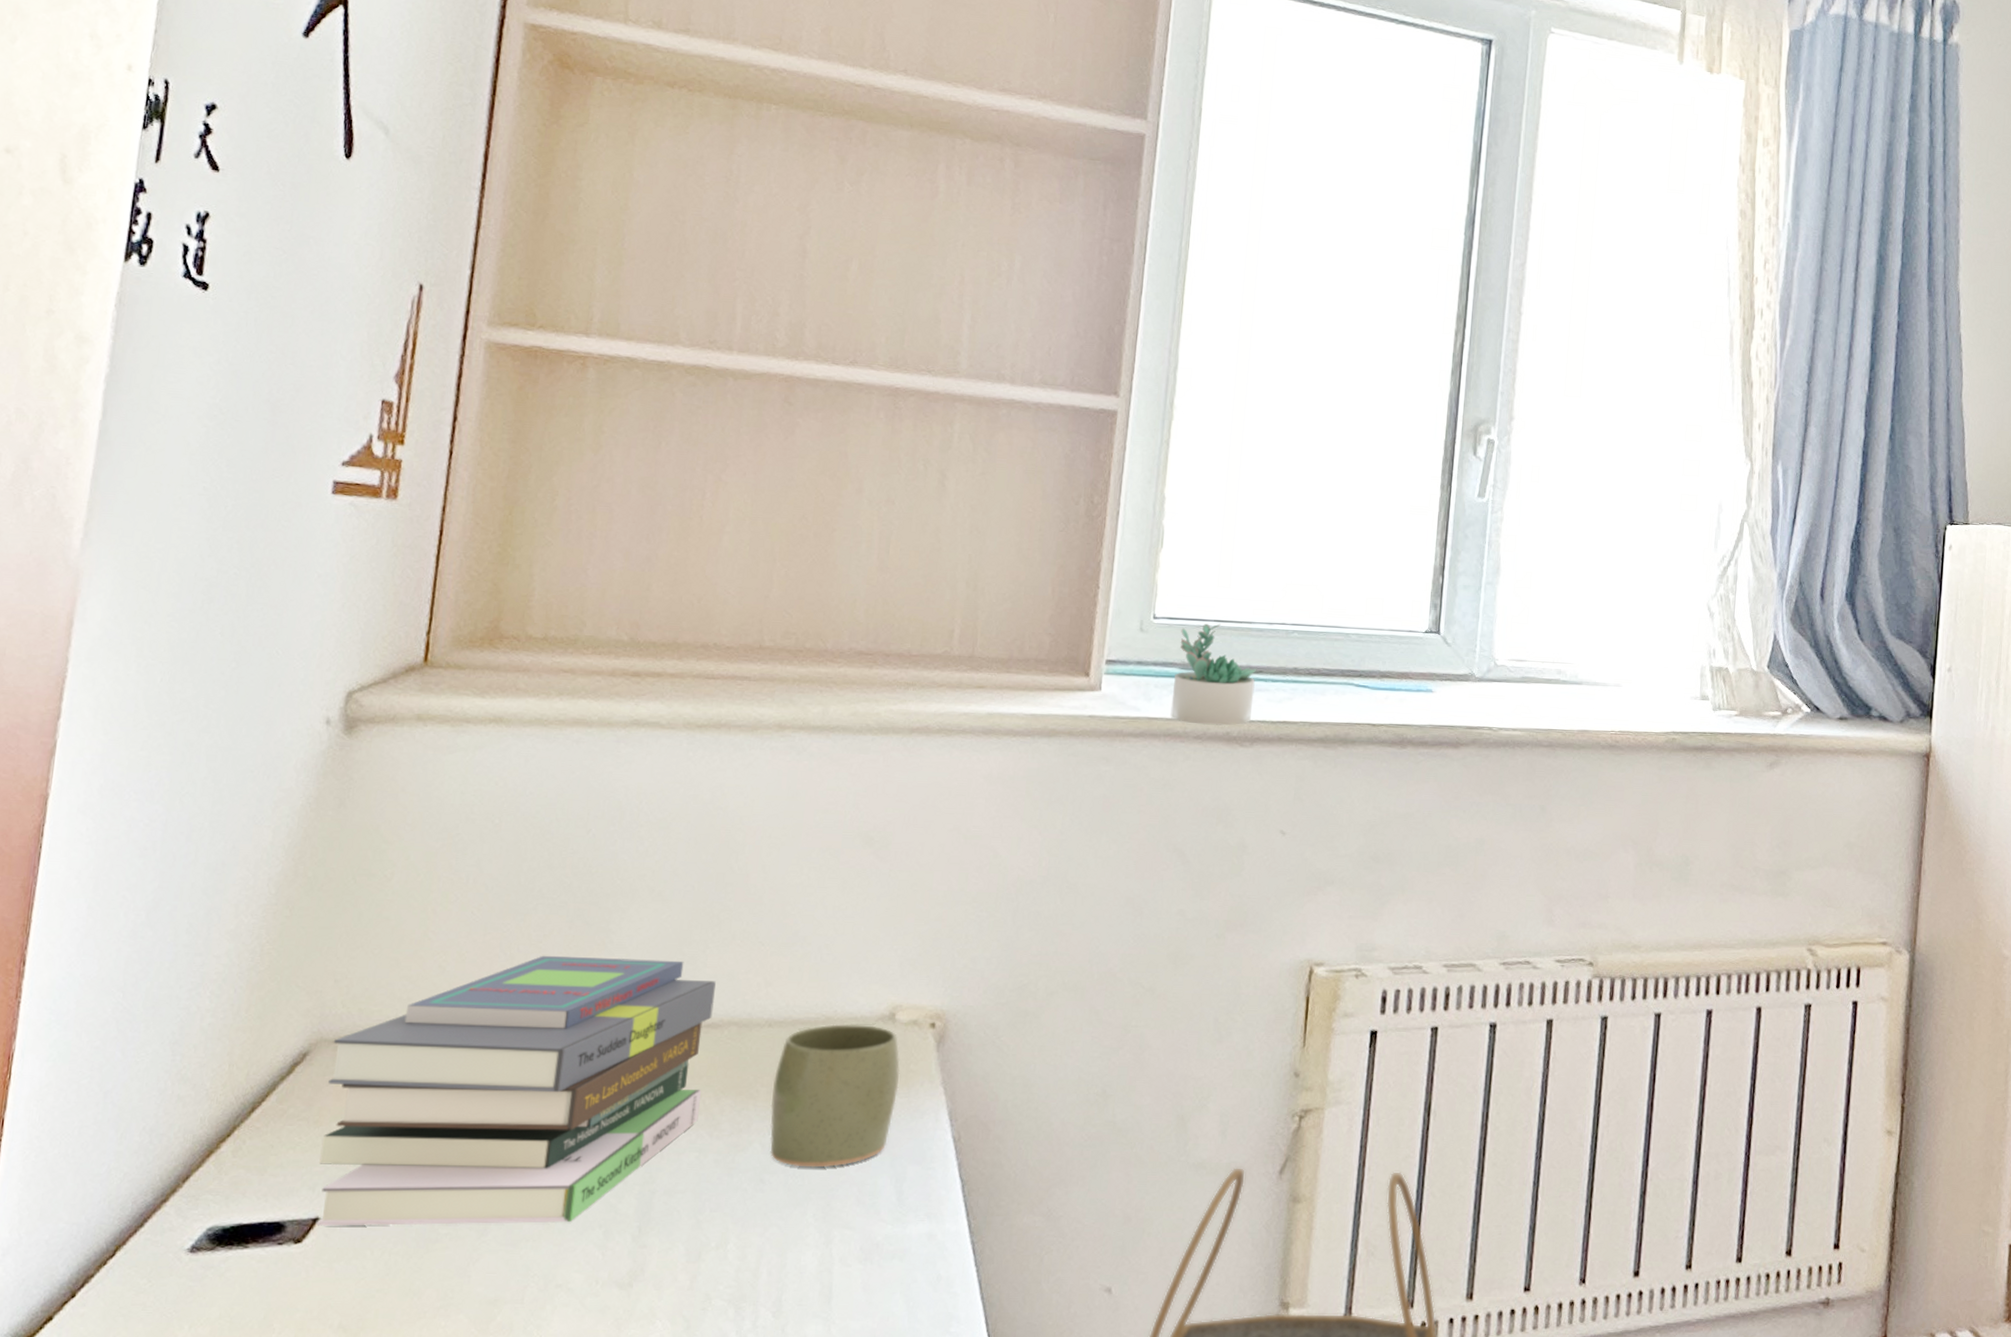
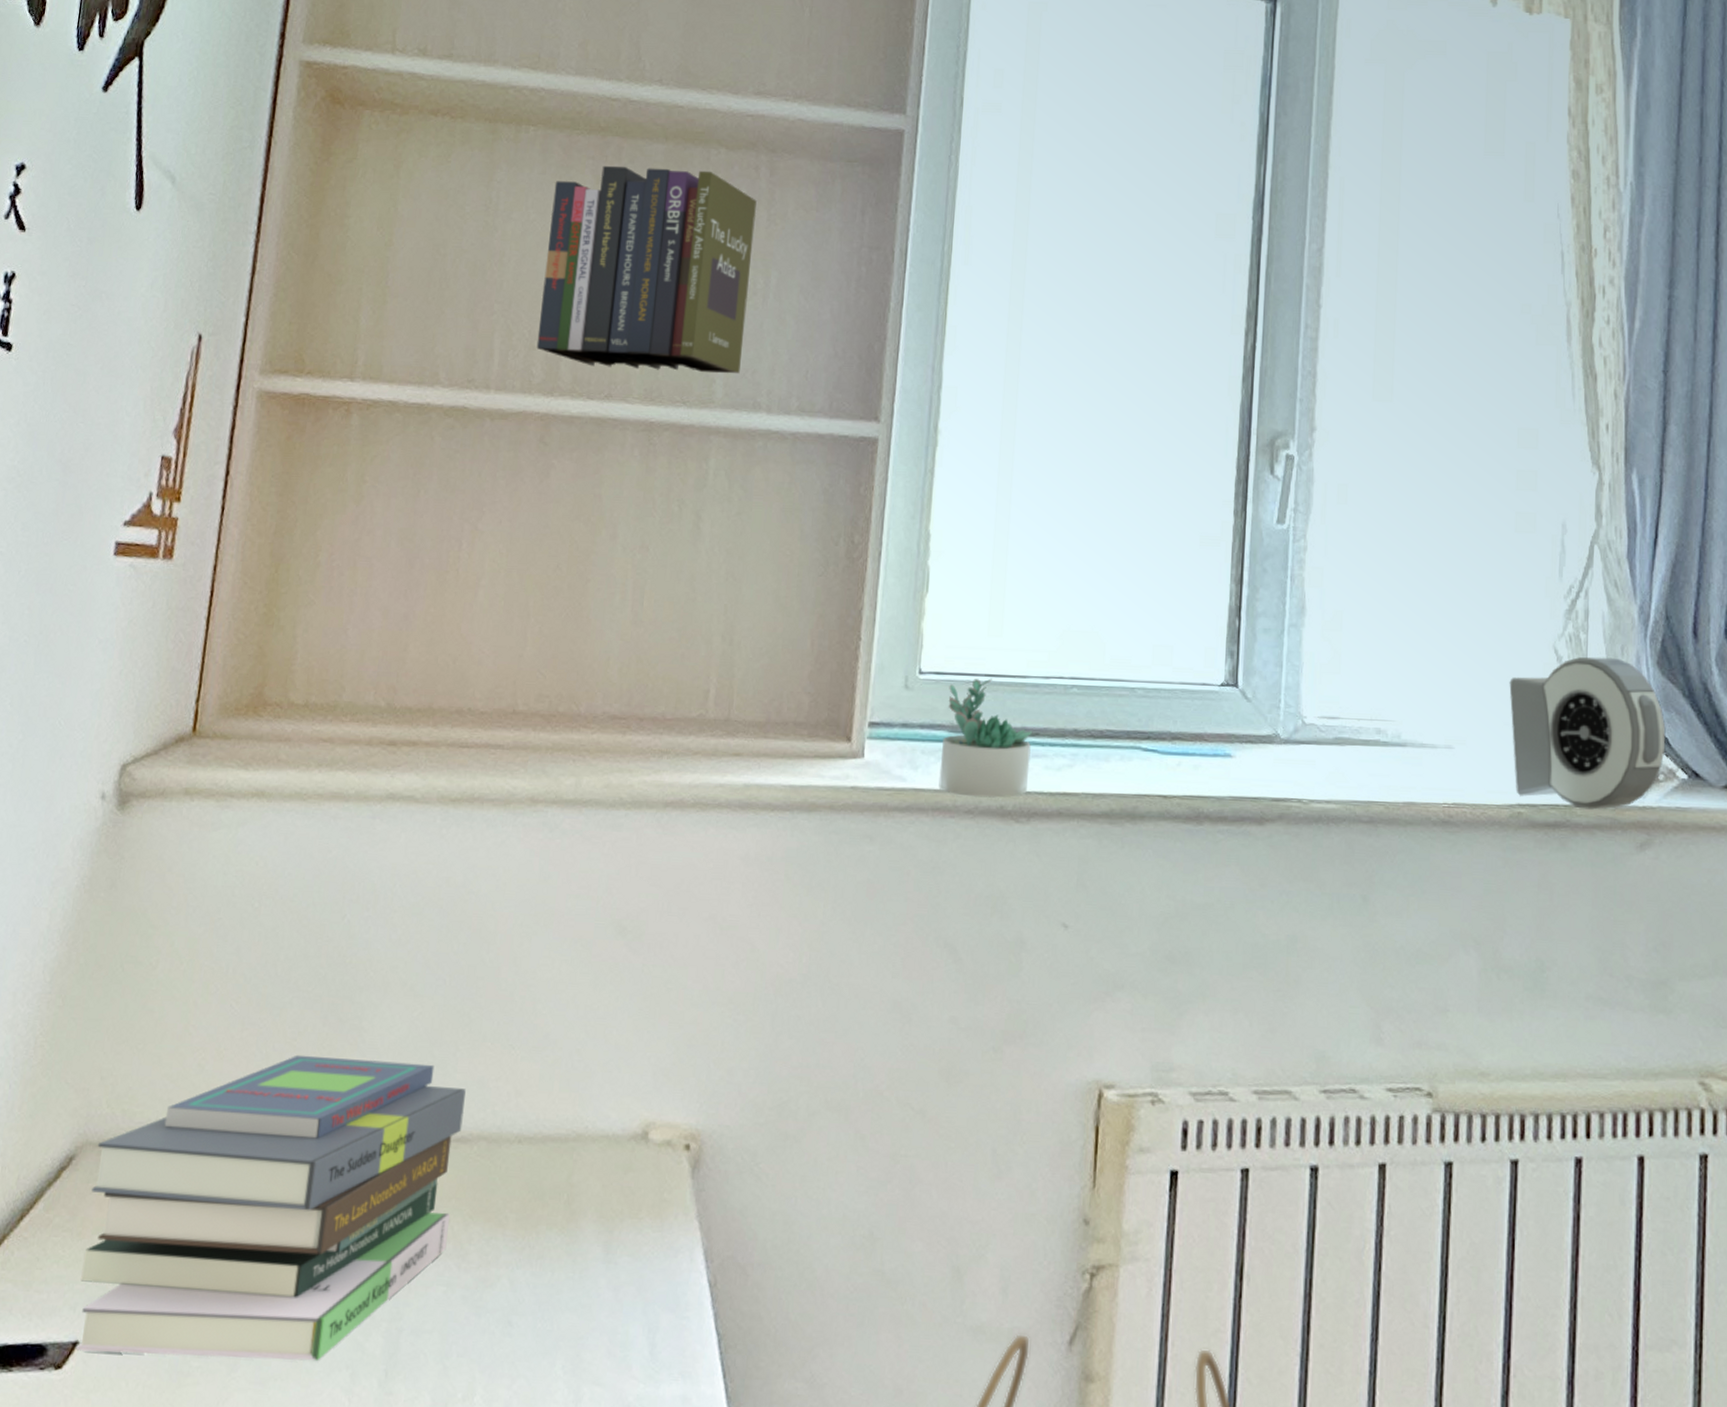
mug: present [770,1024,900,1168] -> none [518,1142,653,1311]
books: none [780,147,1001,348] -> present [536,165,757,374]
alarm clock: none [1669,613,1795,736] -> present [1509,656,1666,810]

